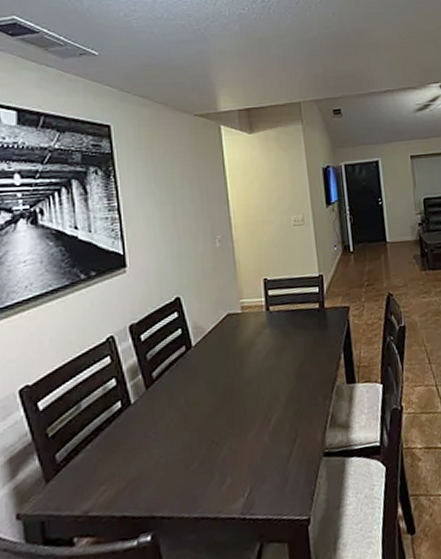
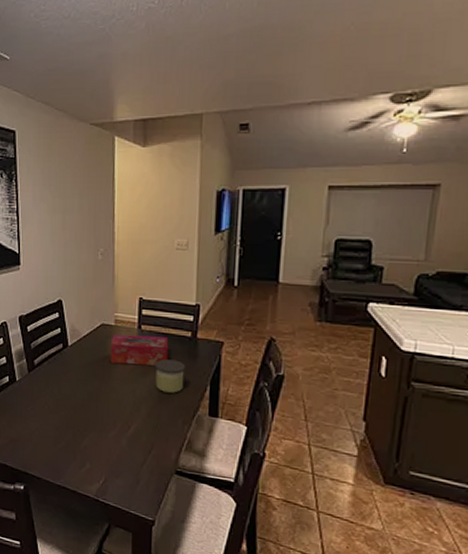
tissue box: none [239,314,301,354] -> present [110,334,169,366]
candle: none [287,334,319,372] -> present [154,359,186,393]

